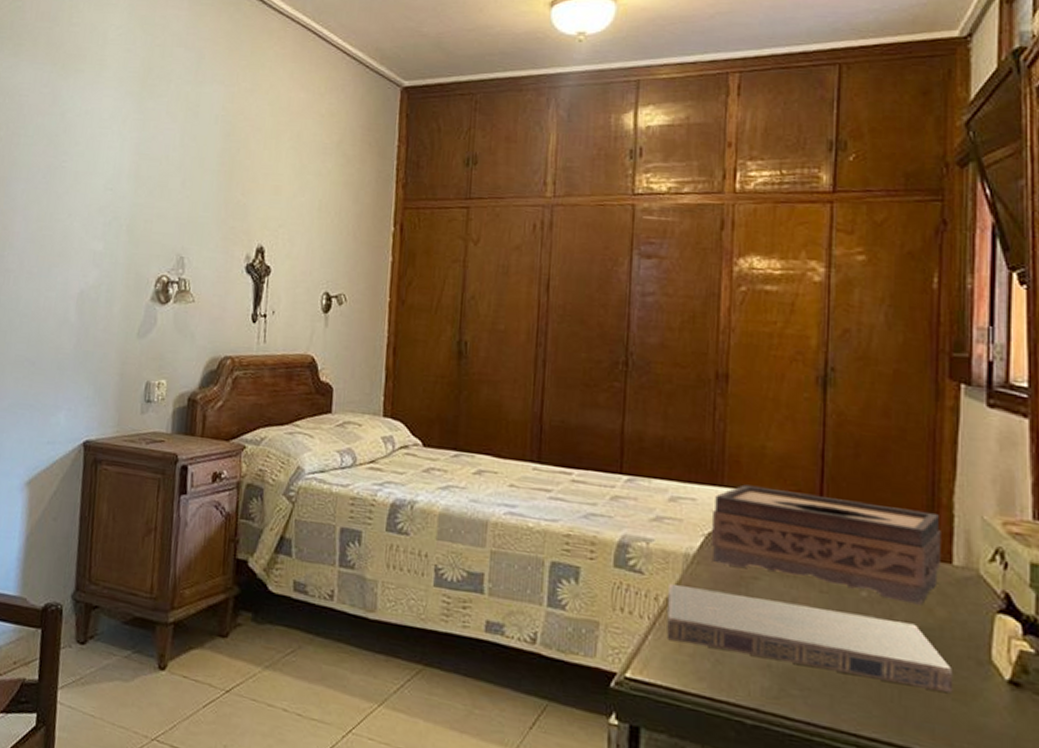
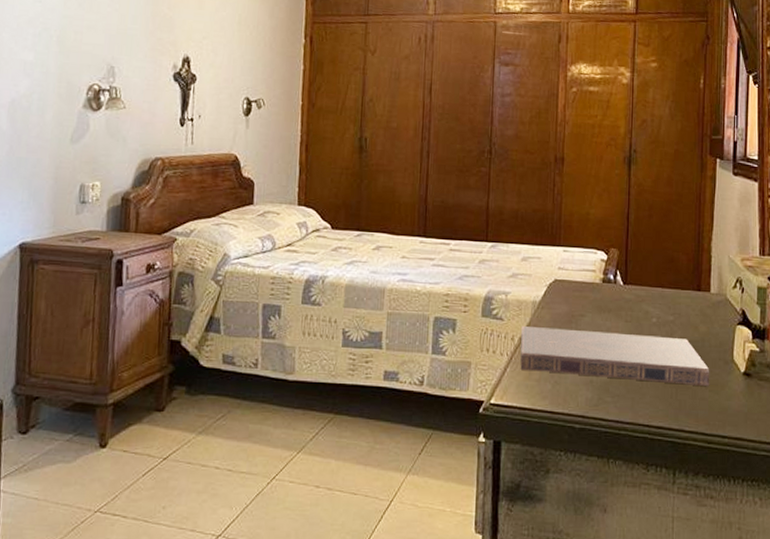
tissue box: present [712,484,941,605] -> none [552,243,703,325]

